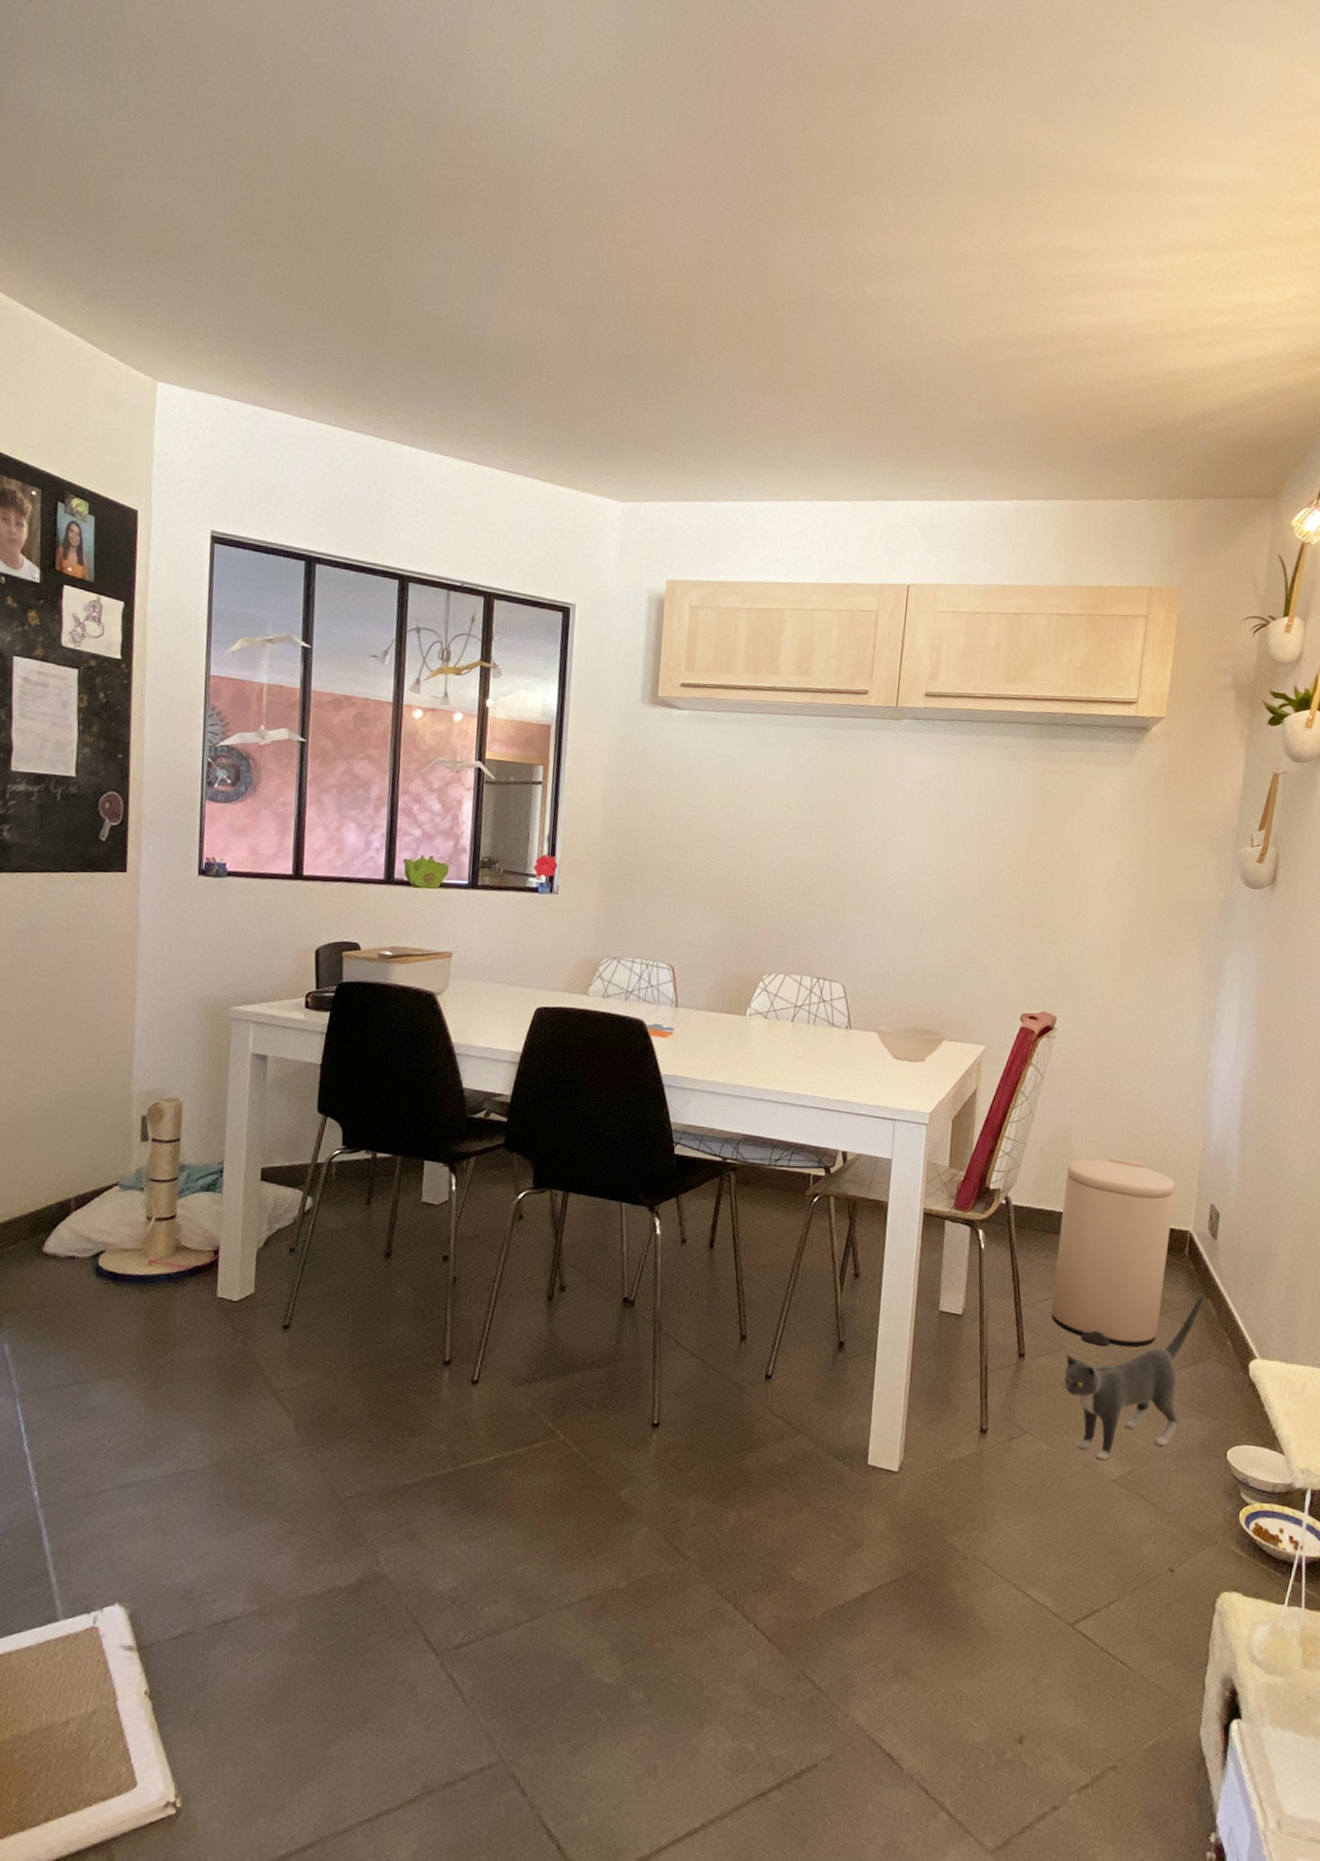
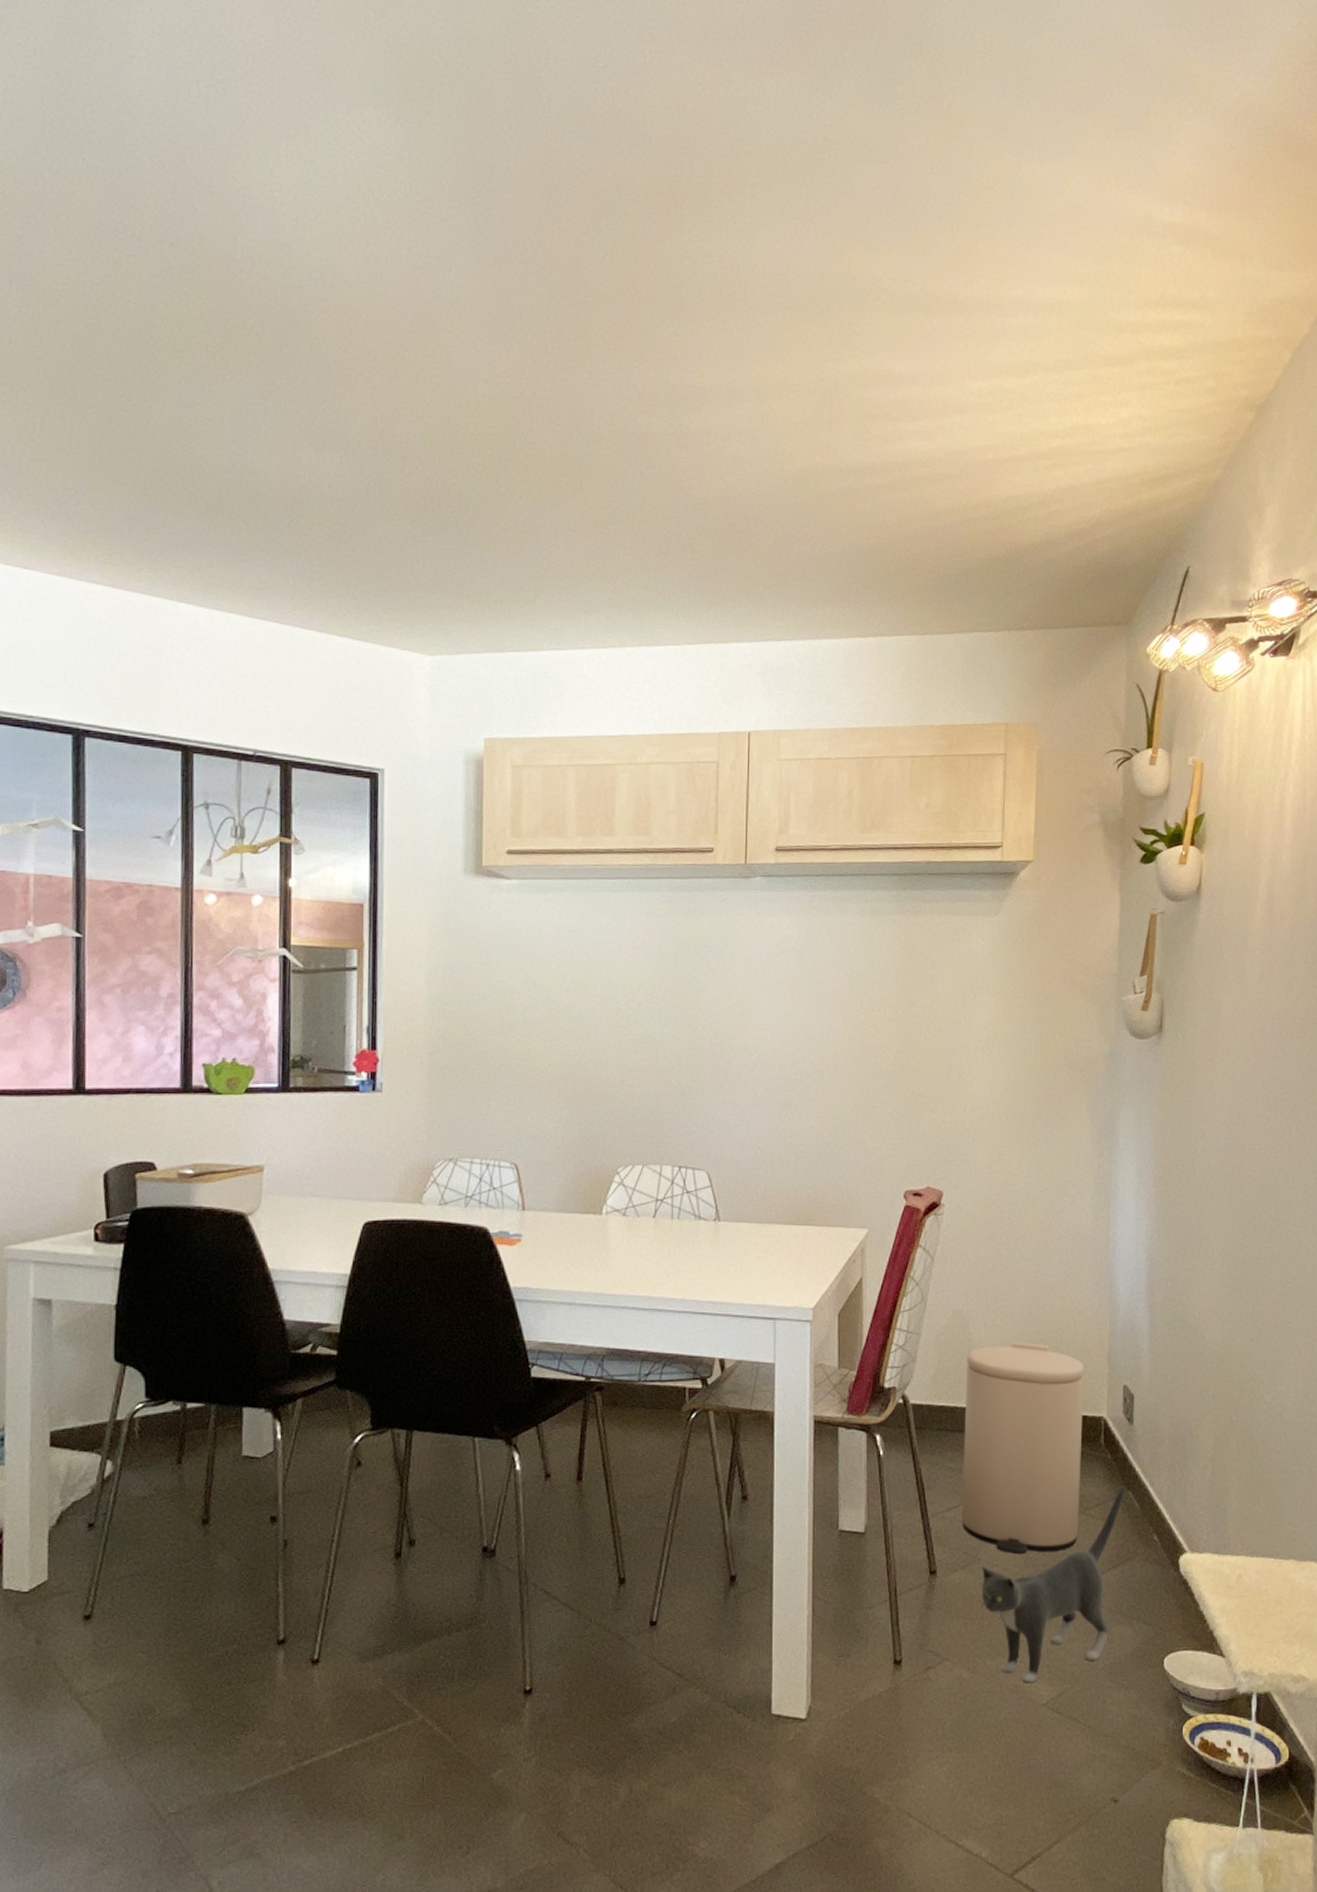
bowl: present [876,1025,947,1062] -> none [747,1214,825,1253]

